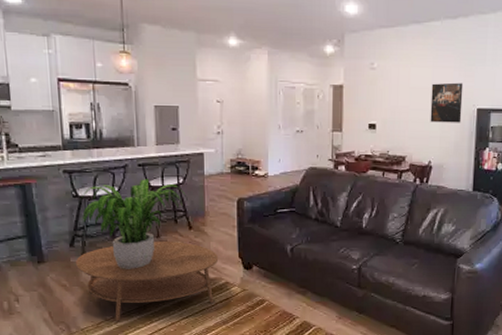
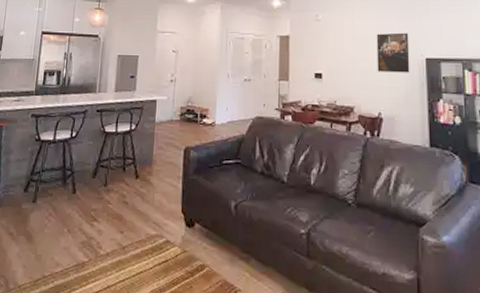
coffee table: present [76,241,219,322] -> none [26,190,162,281]
potted plant: present [80,179,188,269] -> none [39,124,138,220]

